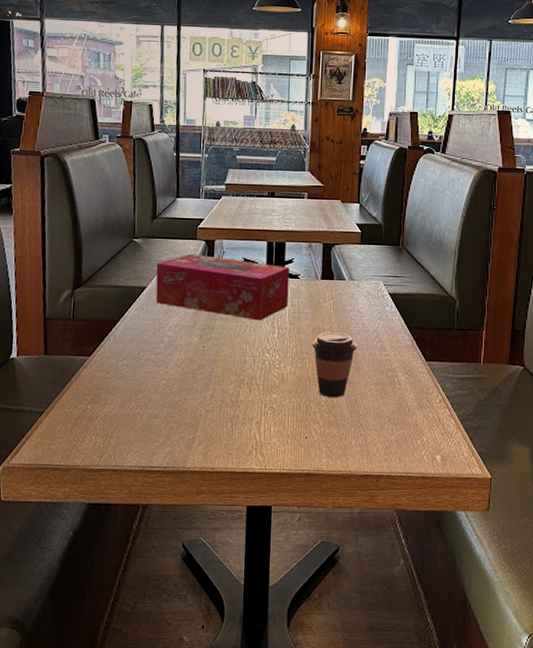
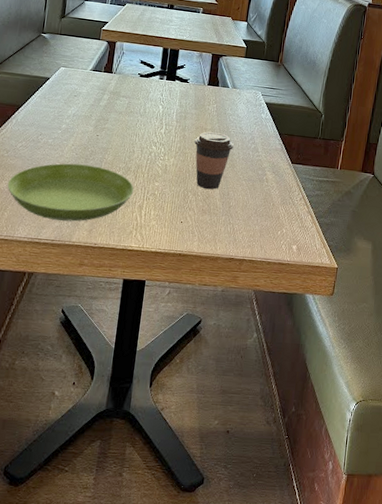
saucer: none [111,380,250,445] -> present [7,163,134,222]
tissue box: present [155,254,289,321] -> none [57,52,181,117]

